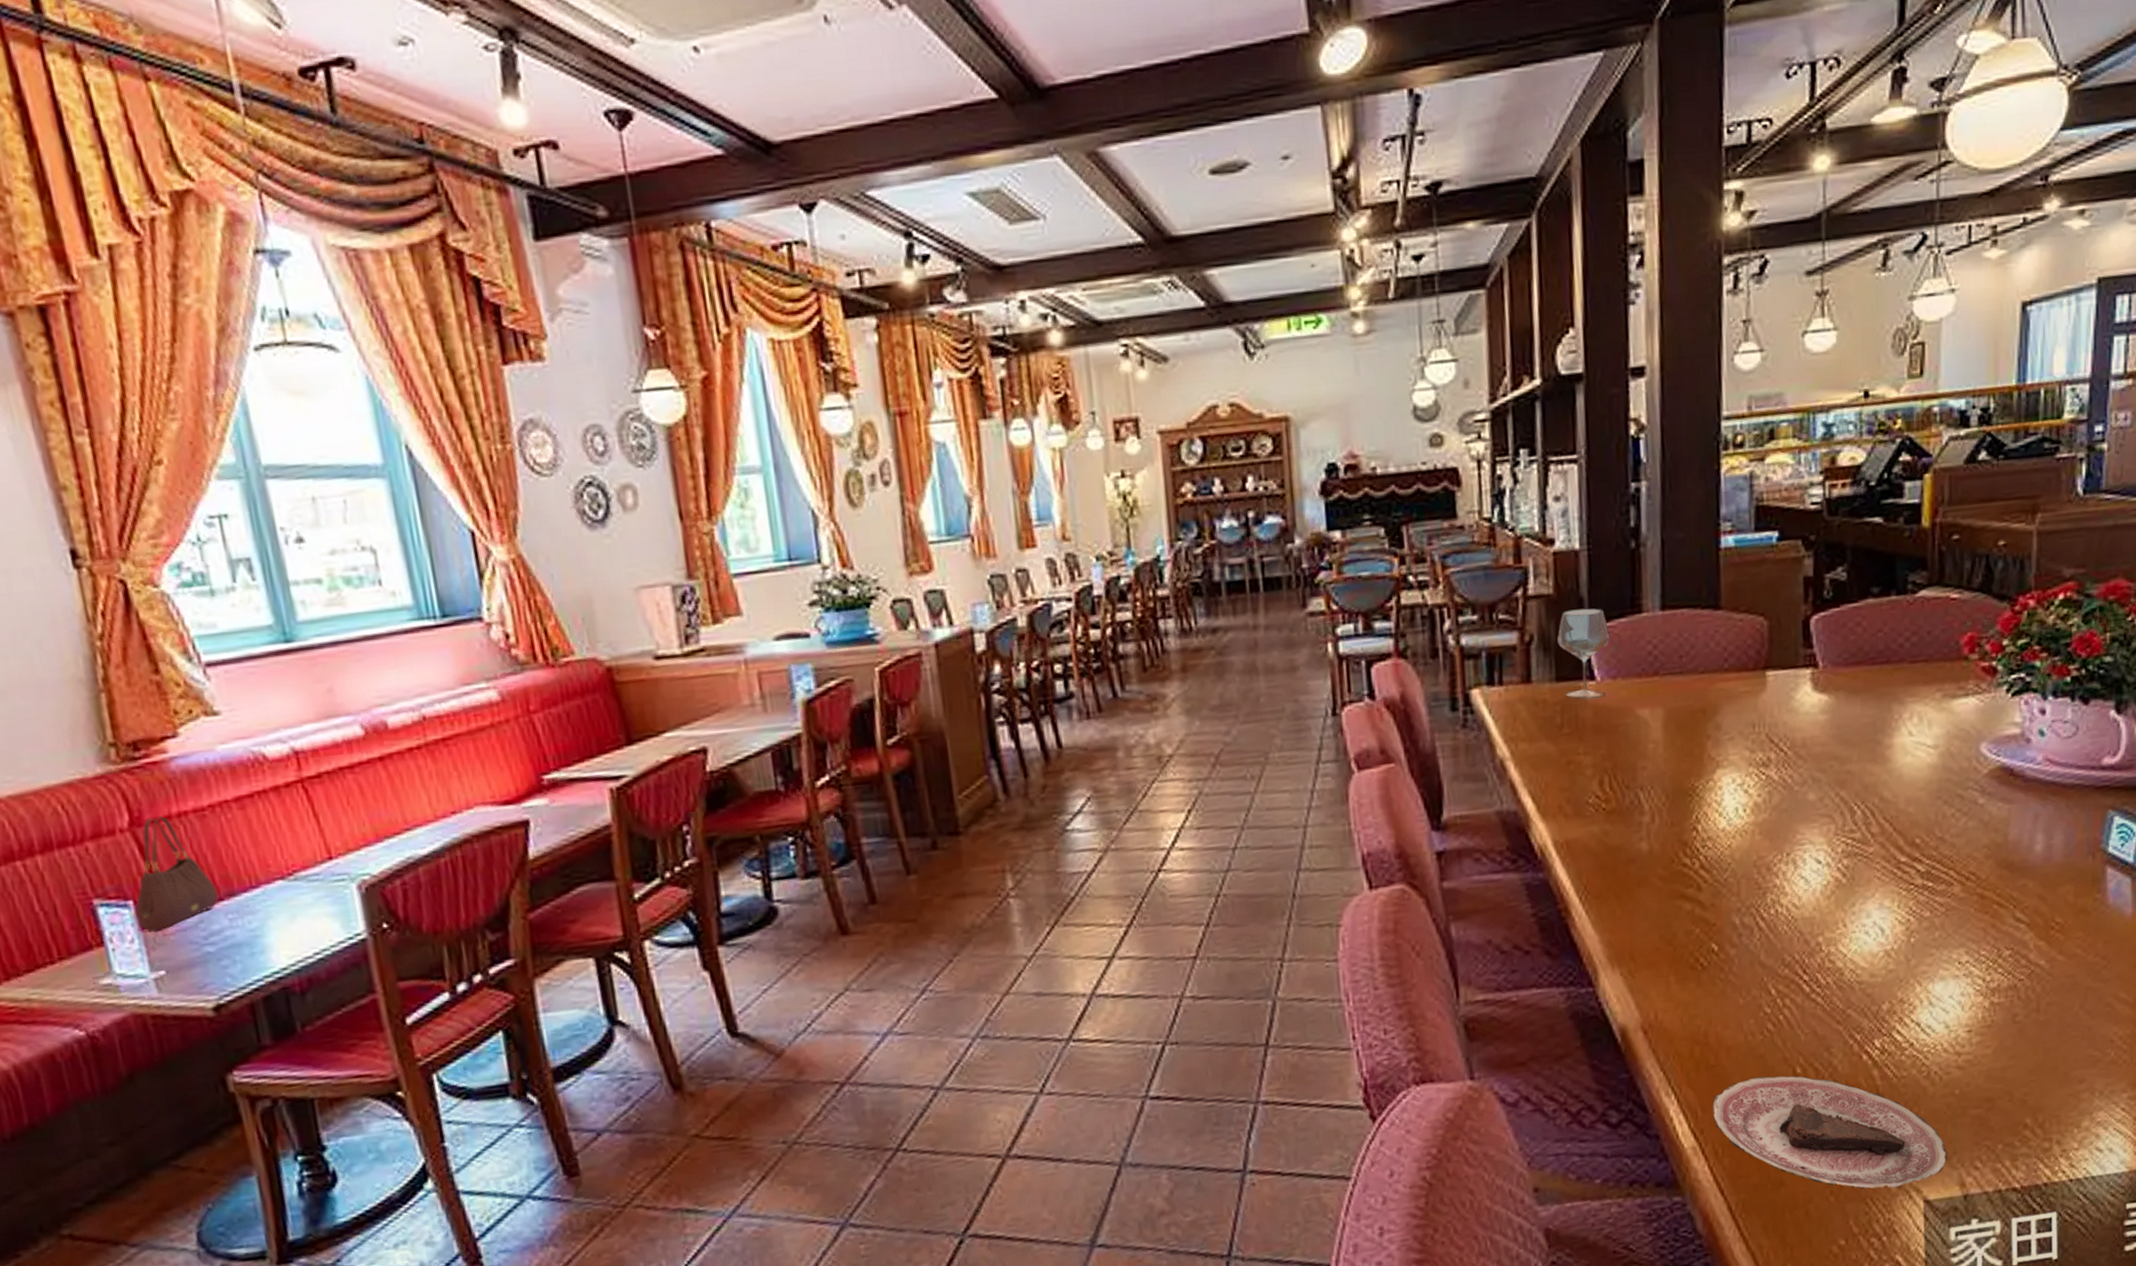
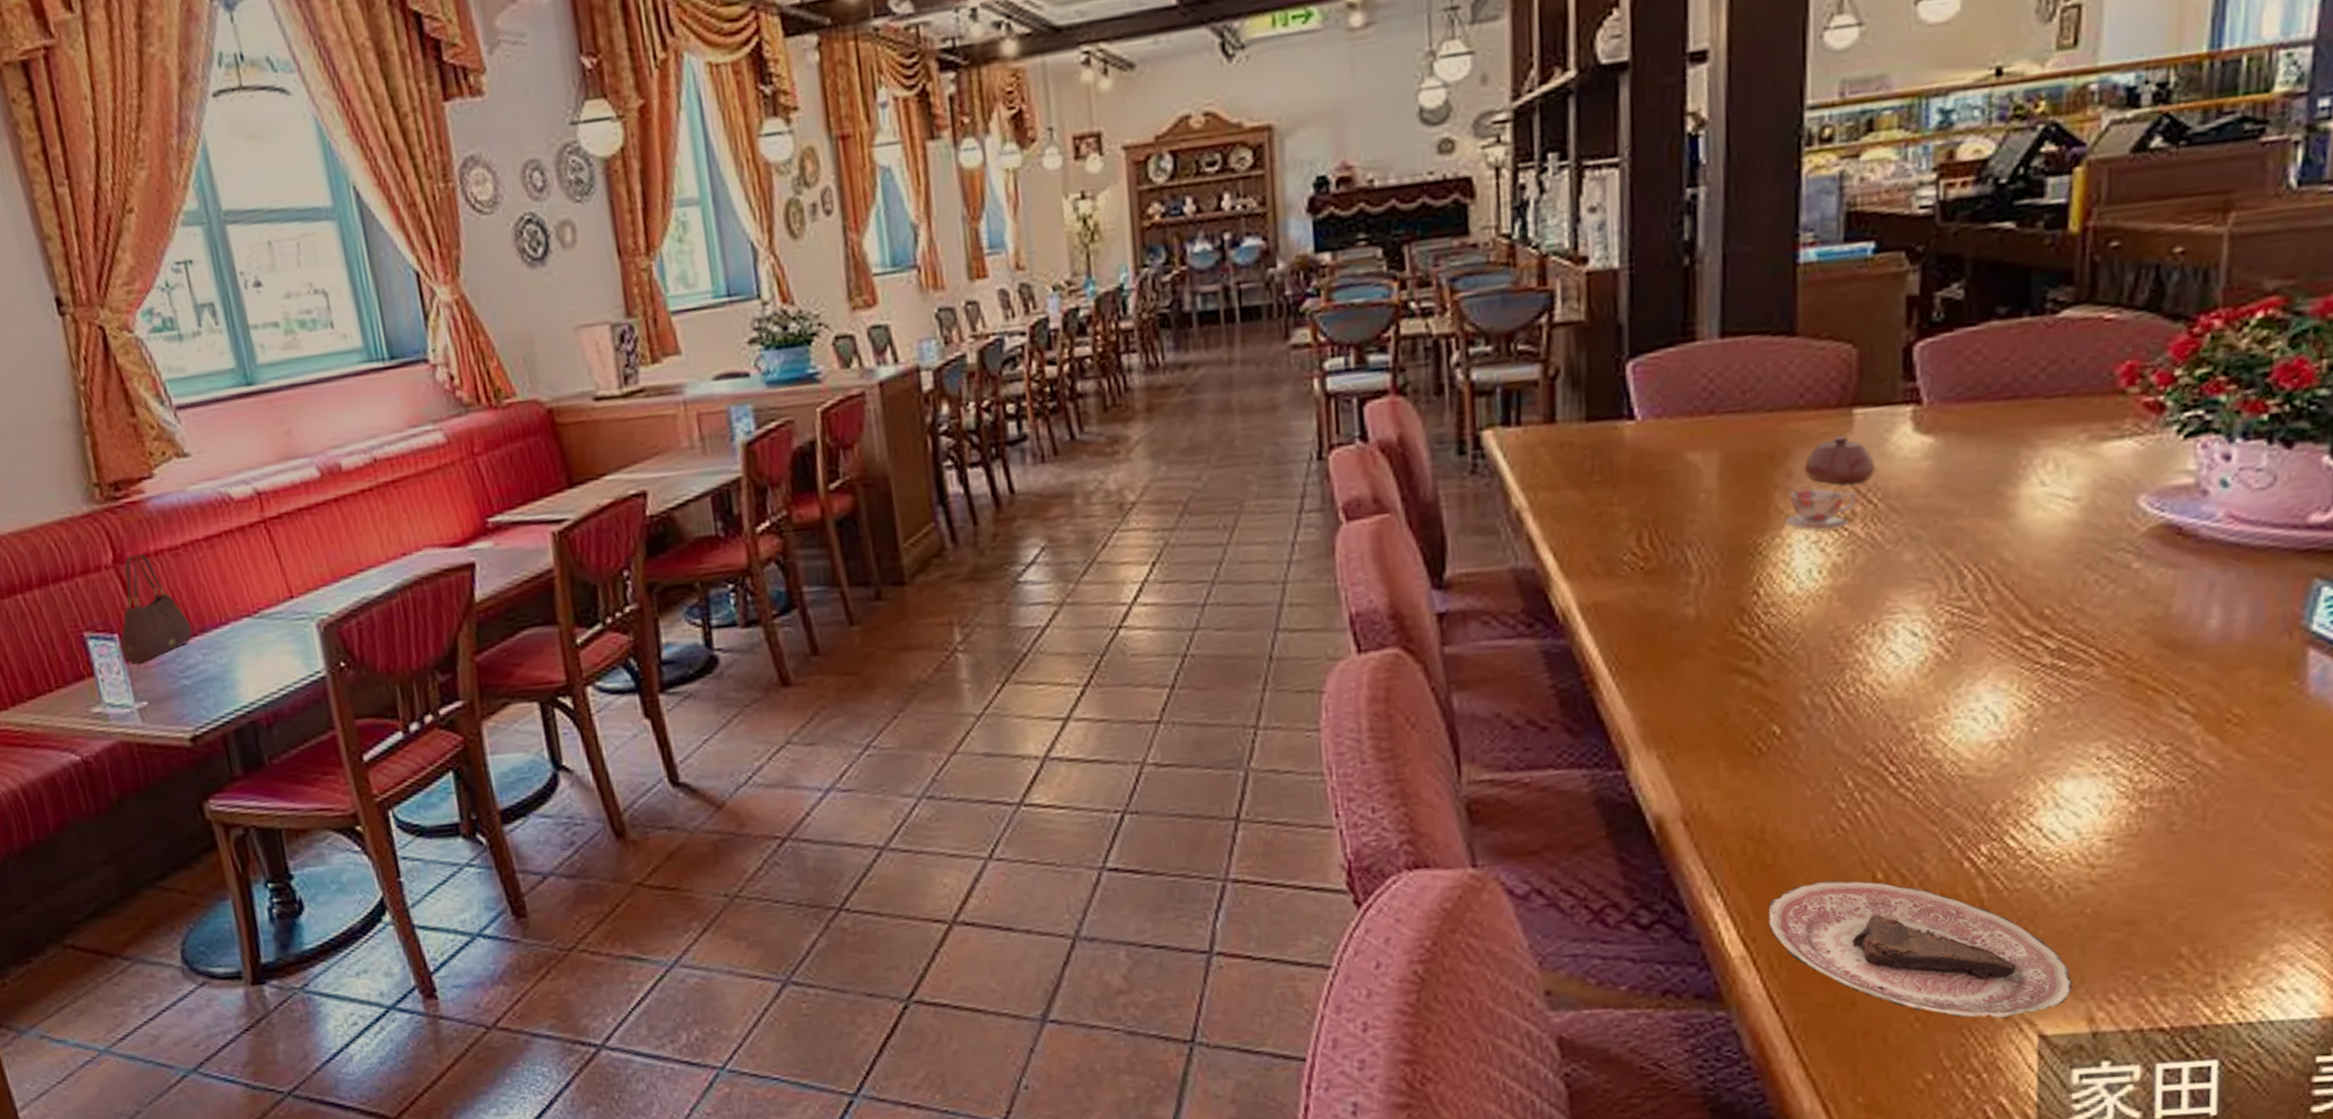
wine glass: present [1557,608,1610,701] -> none [1589,336,1655,443]
teacup: none [1715,739,1772,774] -> present [1784,488,1858,530]
sugar bowl: none [1730,694,1785,736] -> present [1804,435,1876,485]

